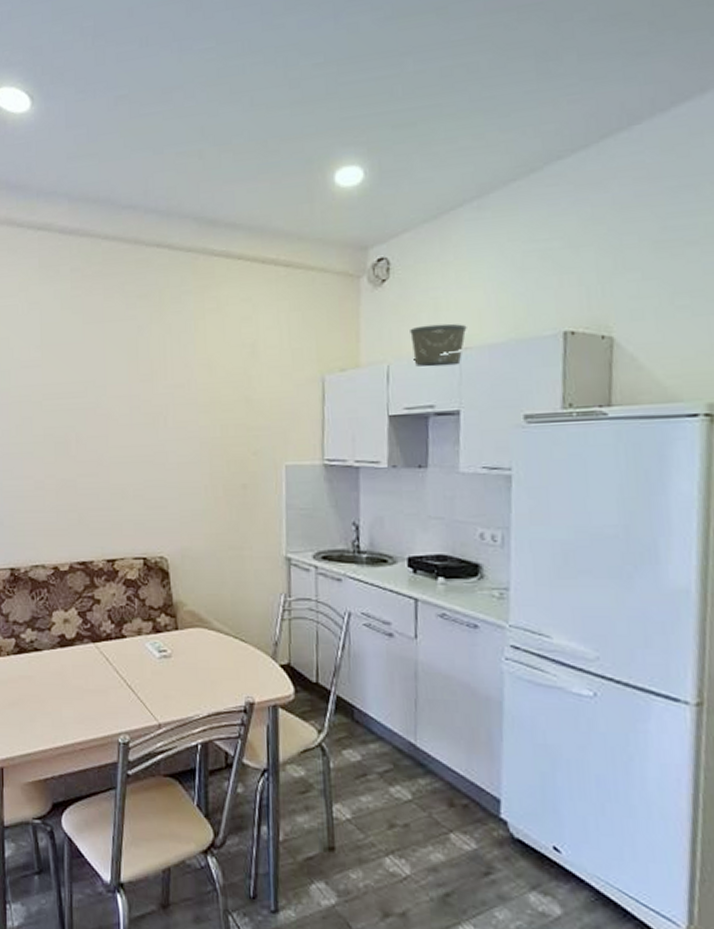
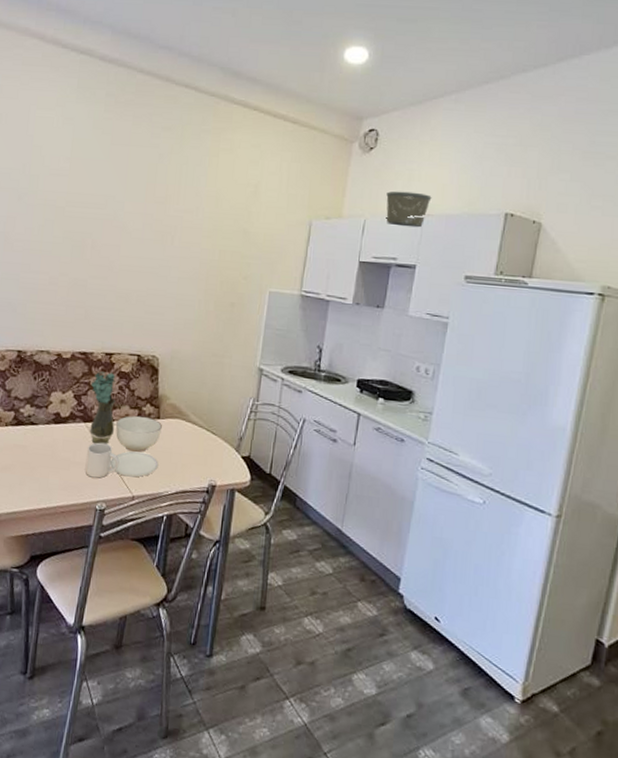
vase: none [96,579,129,667] -> present [89,369,116,445]
mug: none [100,664,139,706] -> present [85,442,120,479]
plate: none [128,671,184,702] -> present [110,451,159,478]
bowl: none [129,628,183,671] -> present [116,415,163,452]

